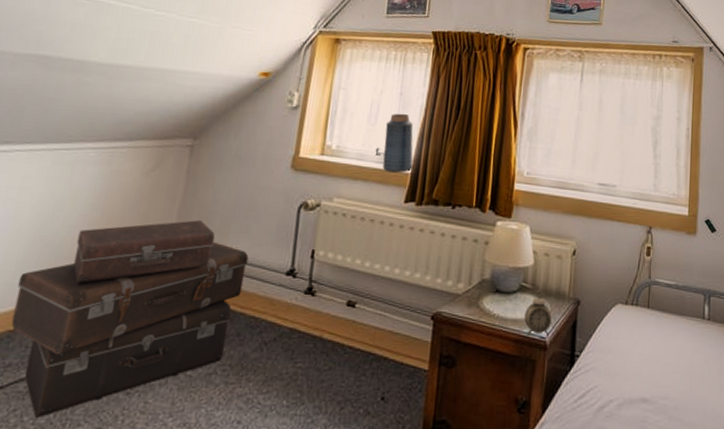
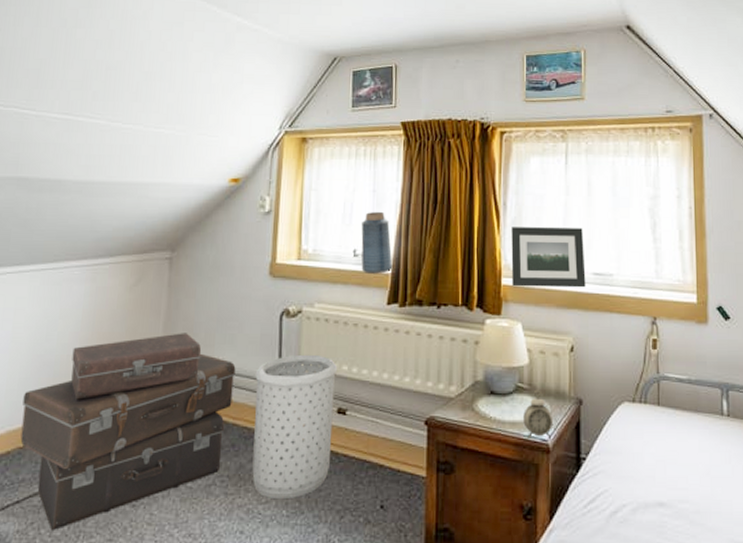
laundry basket: none [255,246,351,390] -> present [252,354,338,500]
picture frame: none [523,136,592,197] -> present [511,227,586,288]

